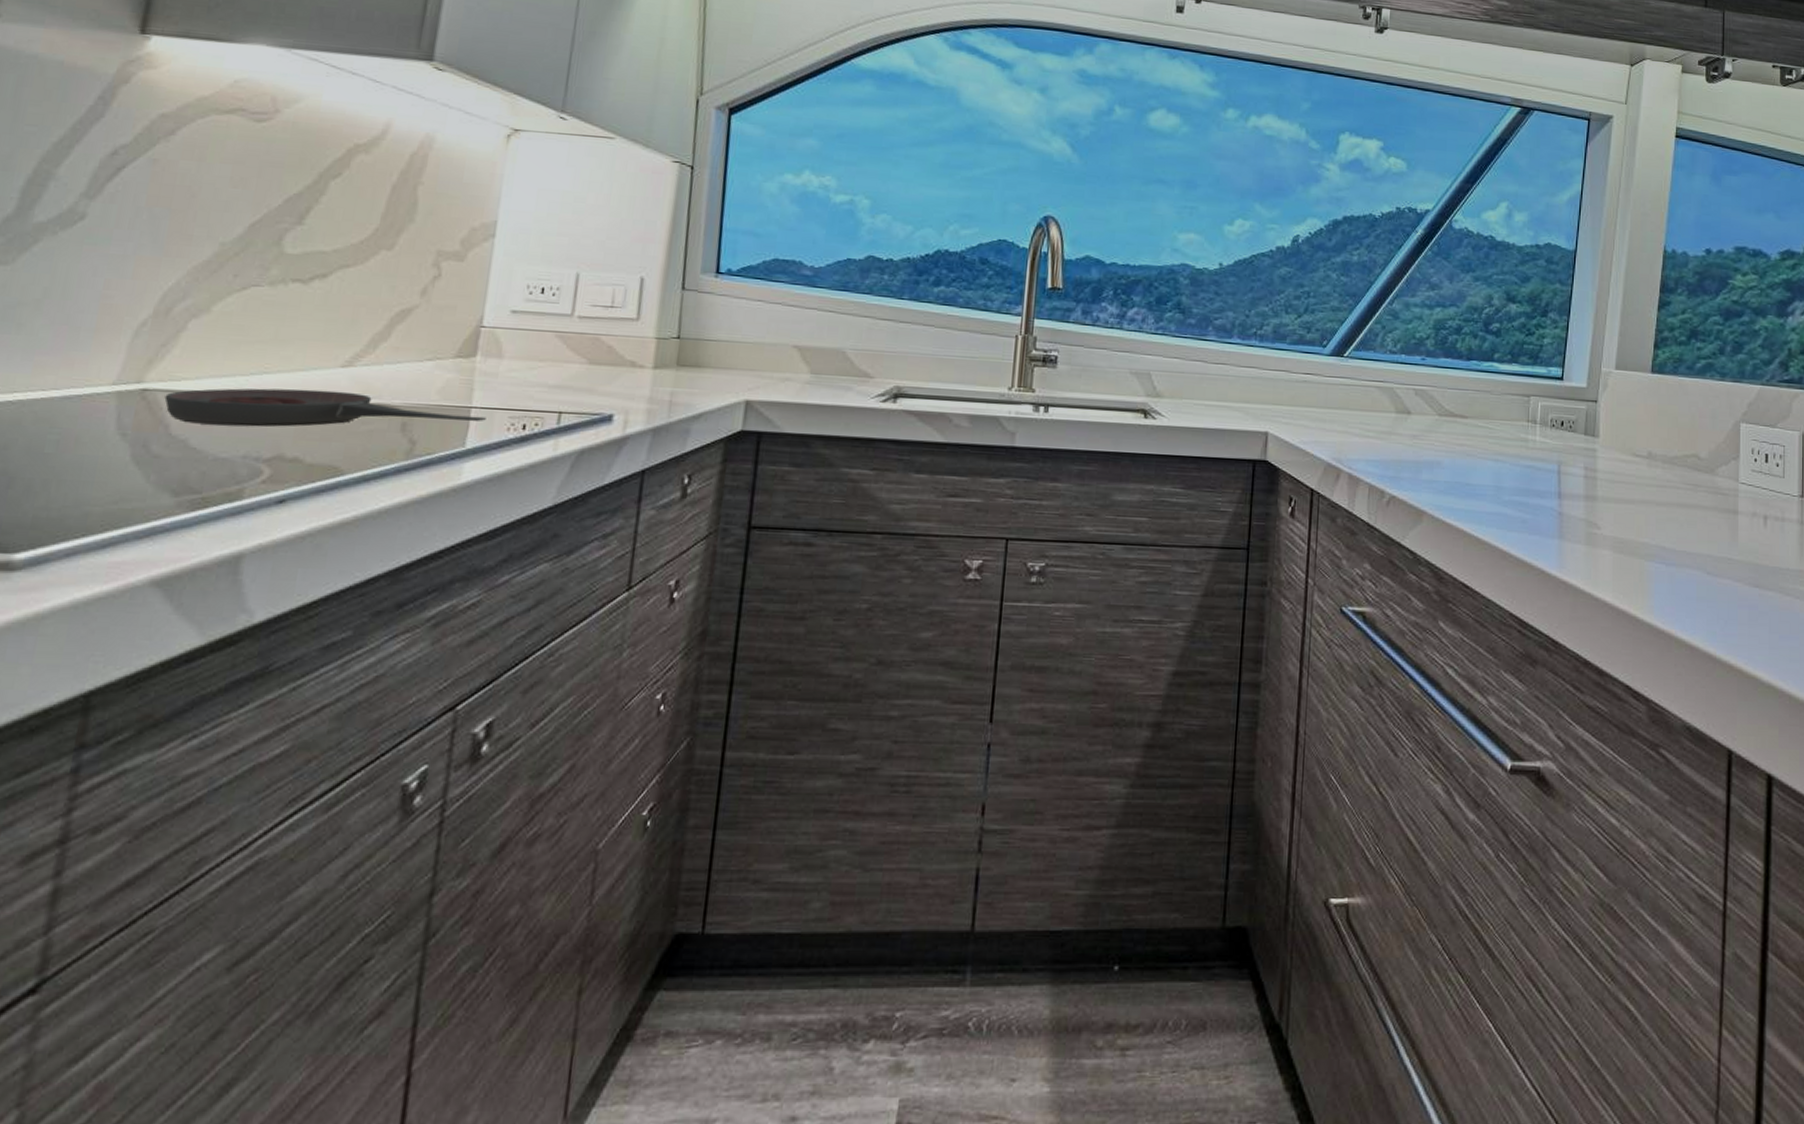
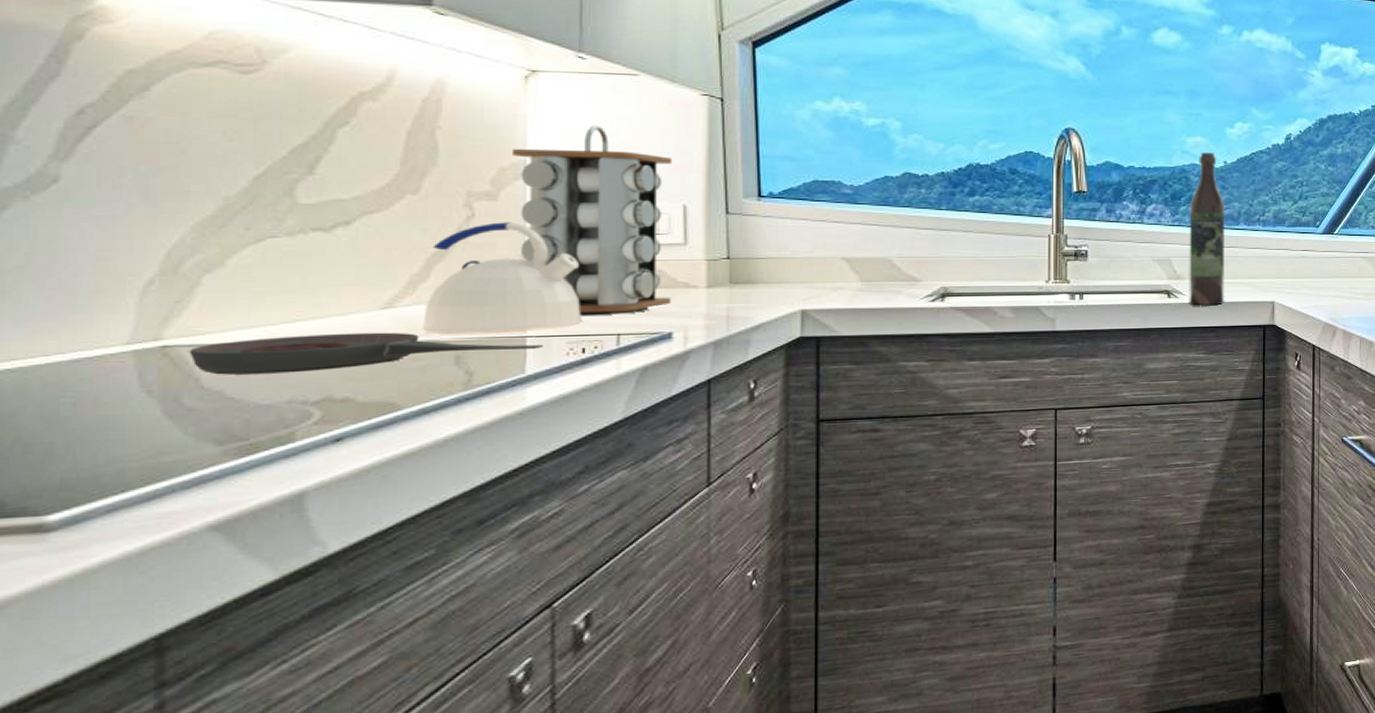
kettle: none [375,284,532,402] -> present [421,222,581,335]
spice rack: none [478,187,637,391] -> present [513,124,673,316]
wine bottle: none [1168,251,1218,432] -> present [1189,152,1225,306]

